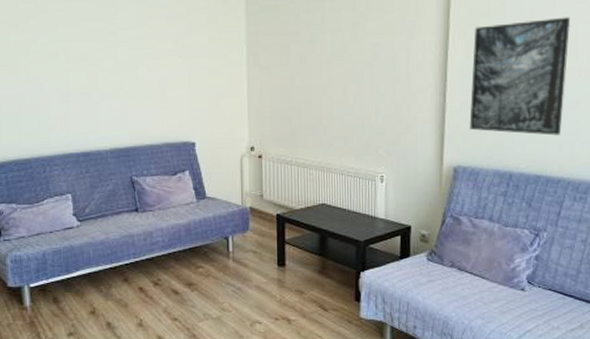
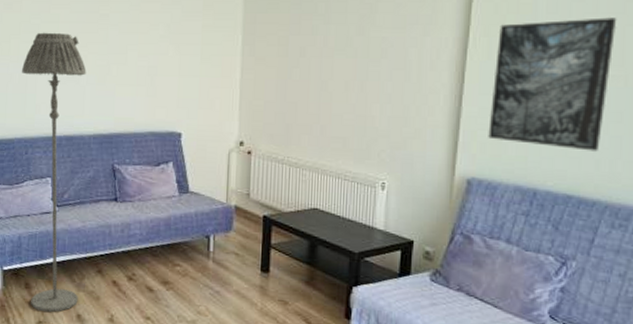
floor lamp: none [32,51,107,324] -> present [21,32,86,313]

